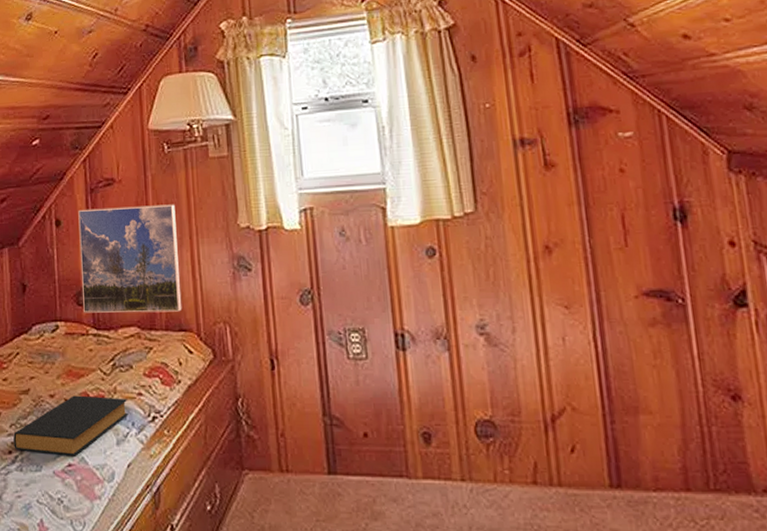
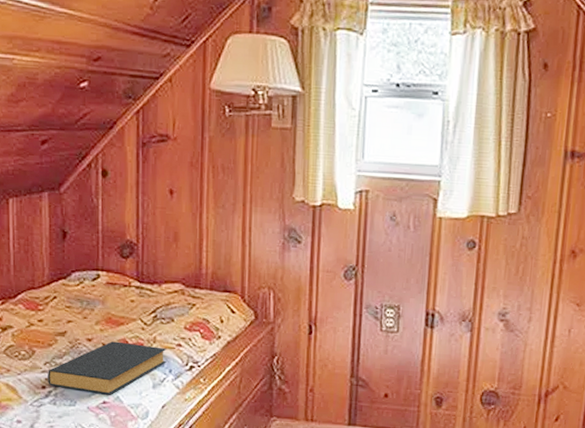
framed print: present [78,204,182,313] -> none [126,162,231,274]

